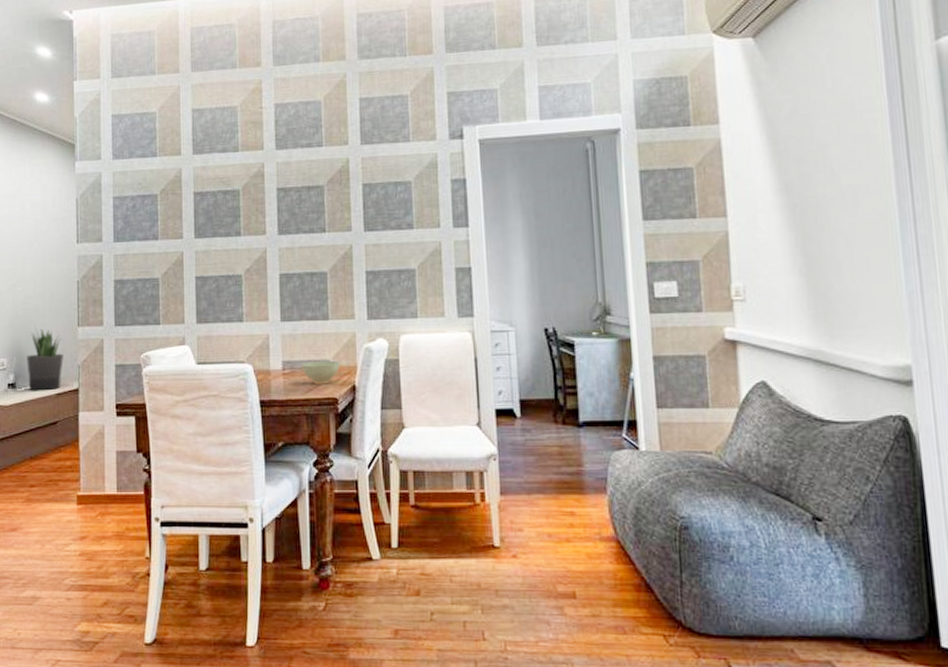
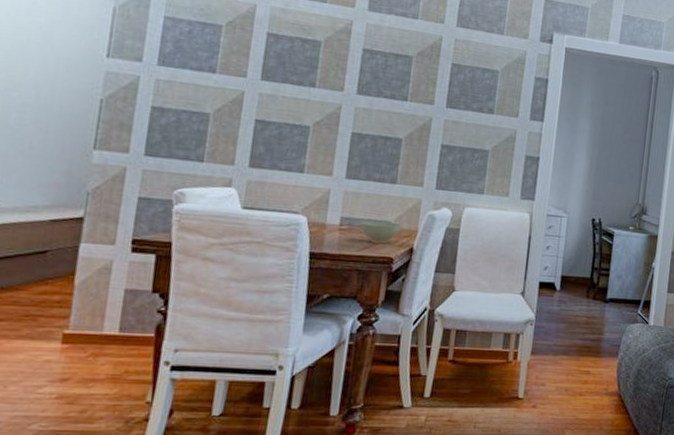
planter: present [27,328,63,391] -> none [11,143,68,215]

